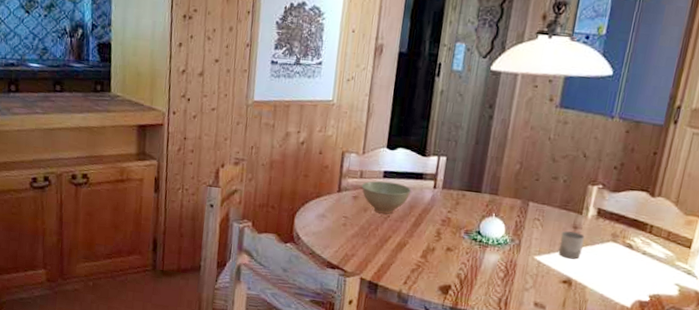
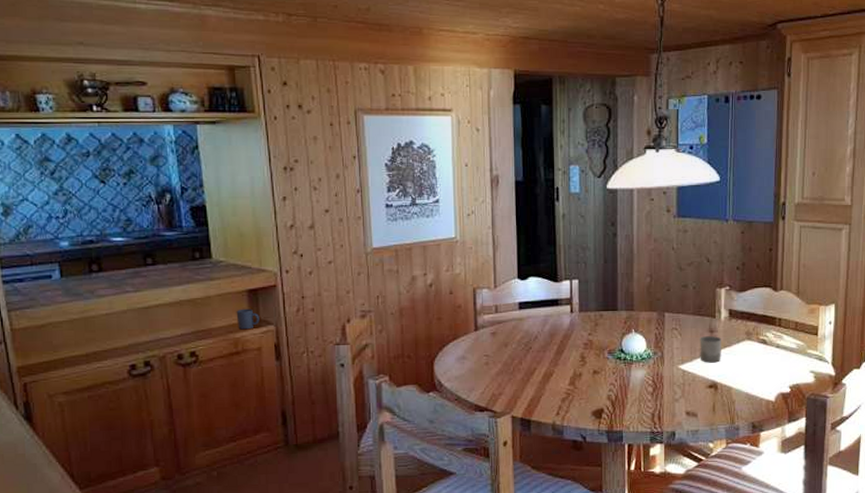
mug: none [125,141,145,162] -> present [236,308,260,331]
bowl: present [361,181,412,214] -> none [498,312,549,346]

